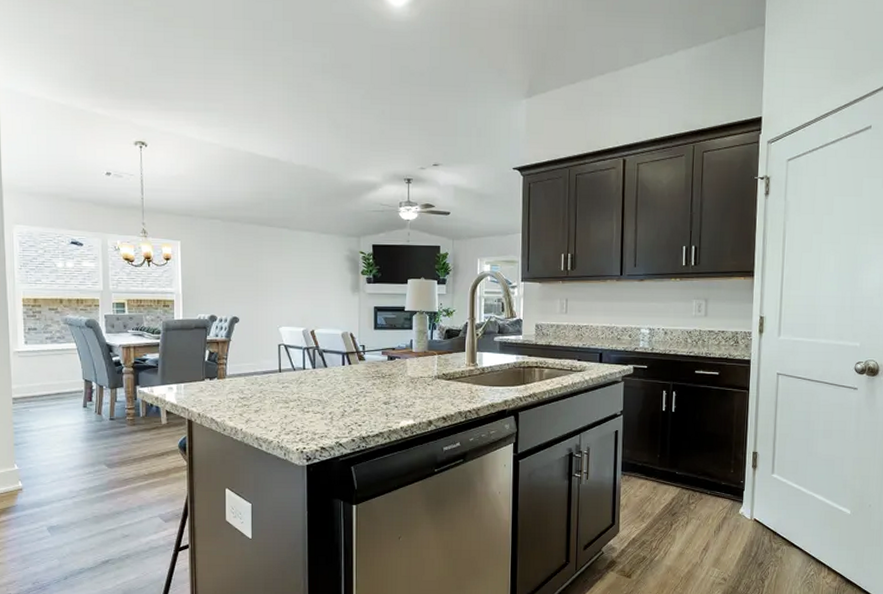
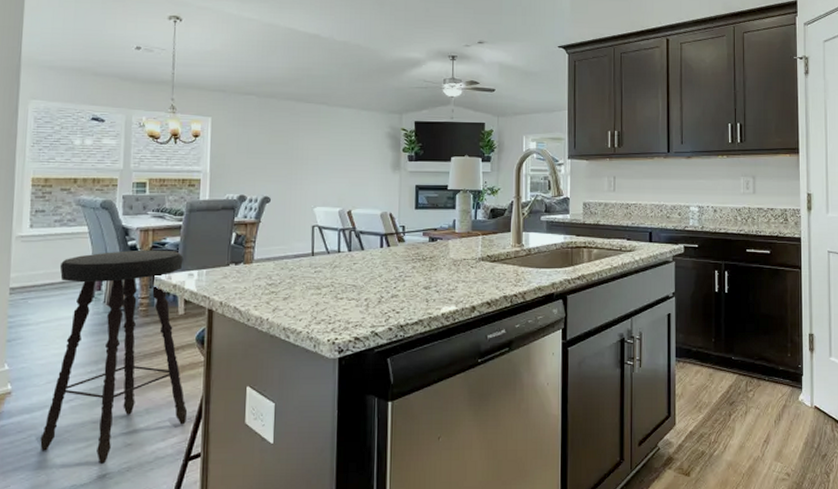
music stool: none [51,365,175,551] -> present [40,249,188,464]

